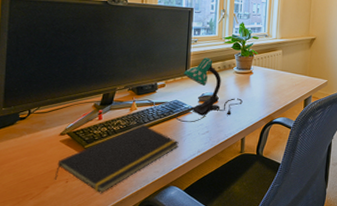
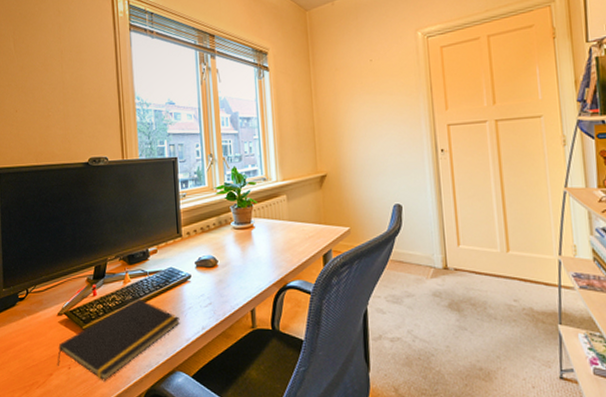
desk lamp: present [175,57,243,123] -> none [172,214,247,294]

